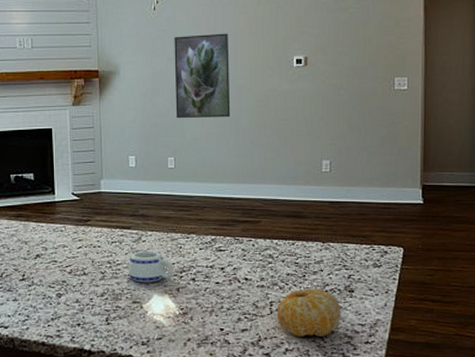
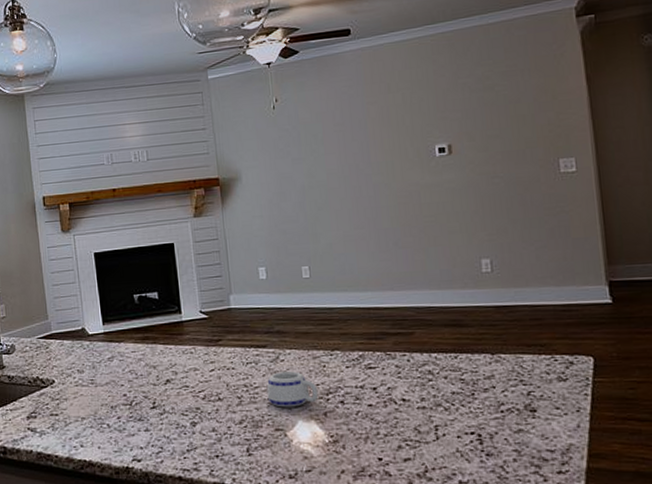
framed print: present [174,33,231,119] -> none [298,126,368,224]
fruit: present [277,288,341,337] -> none [443,408,524,466]

